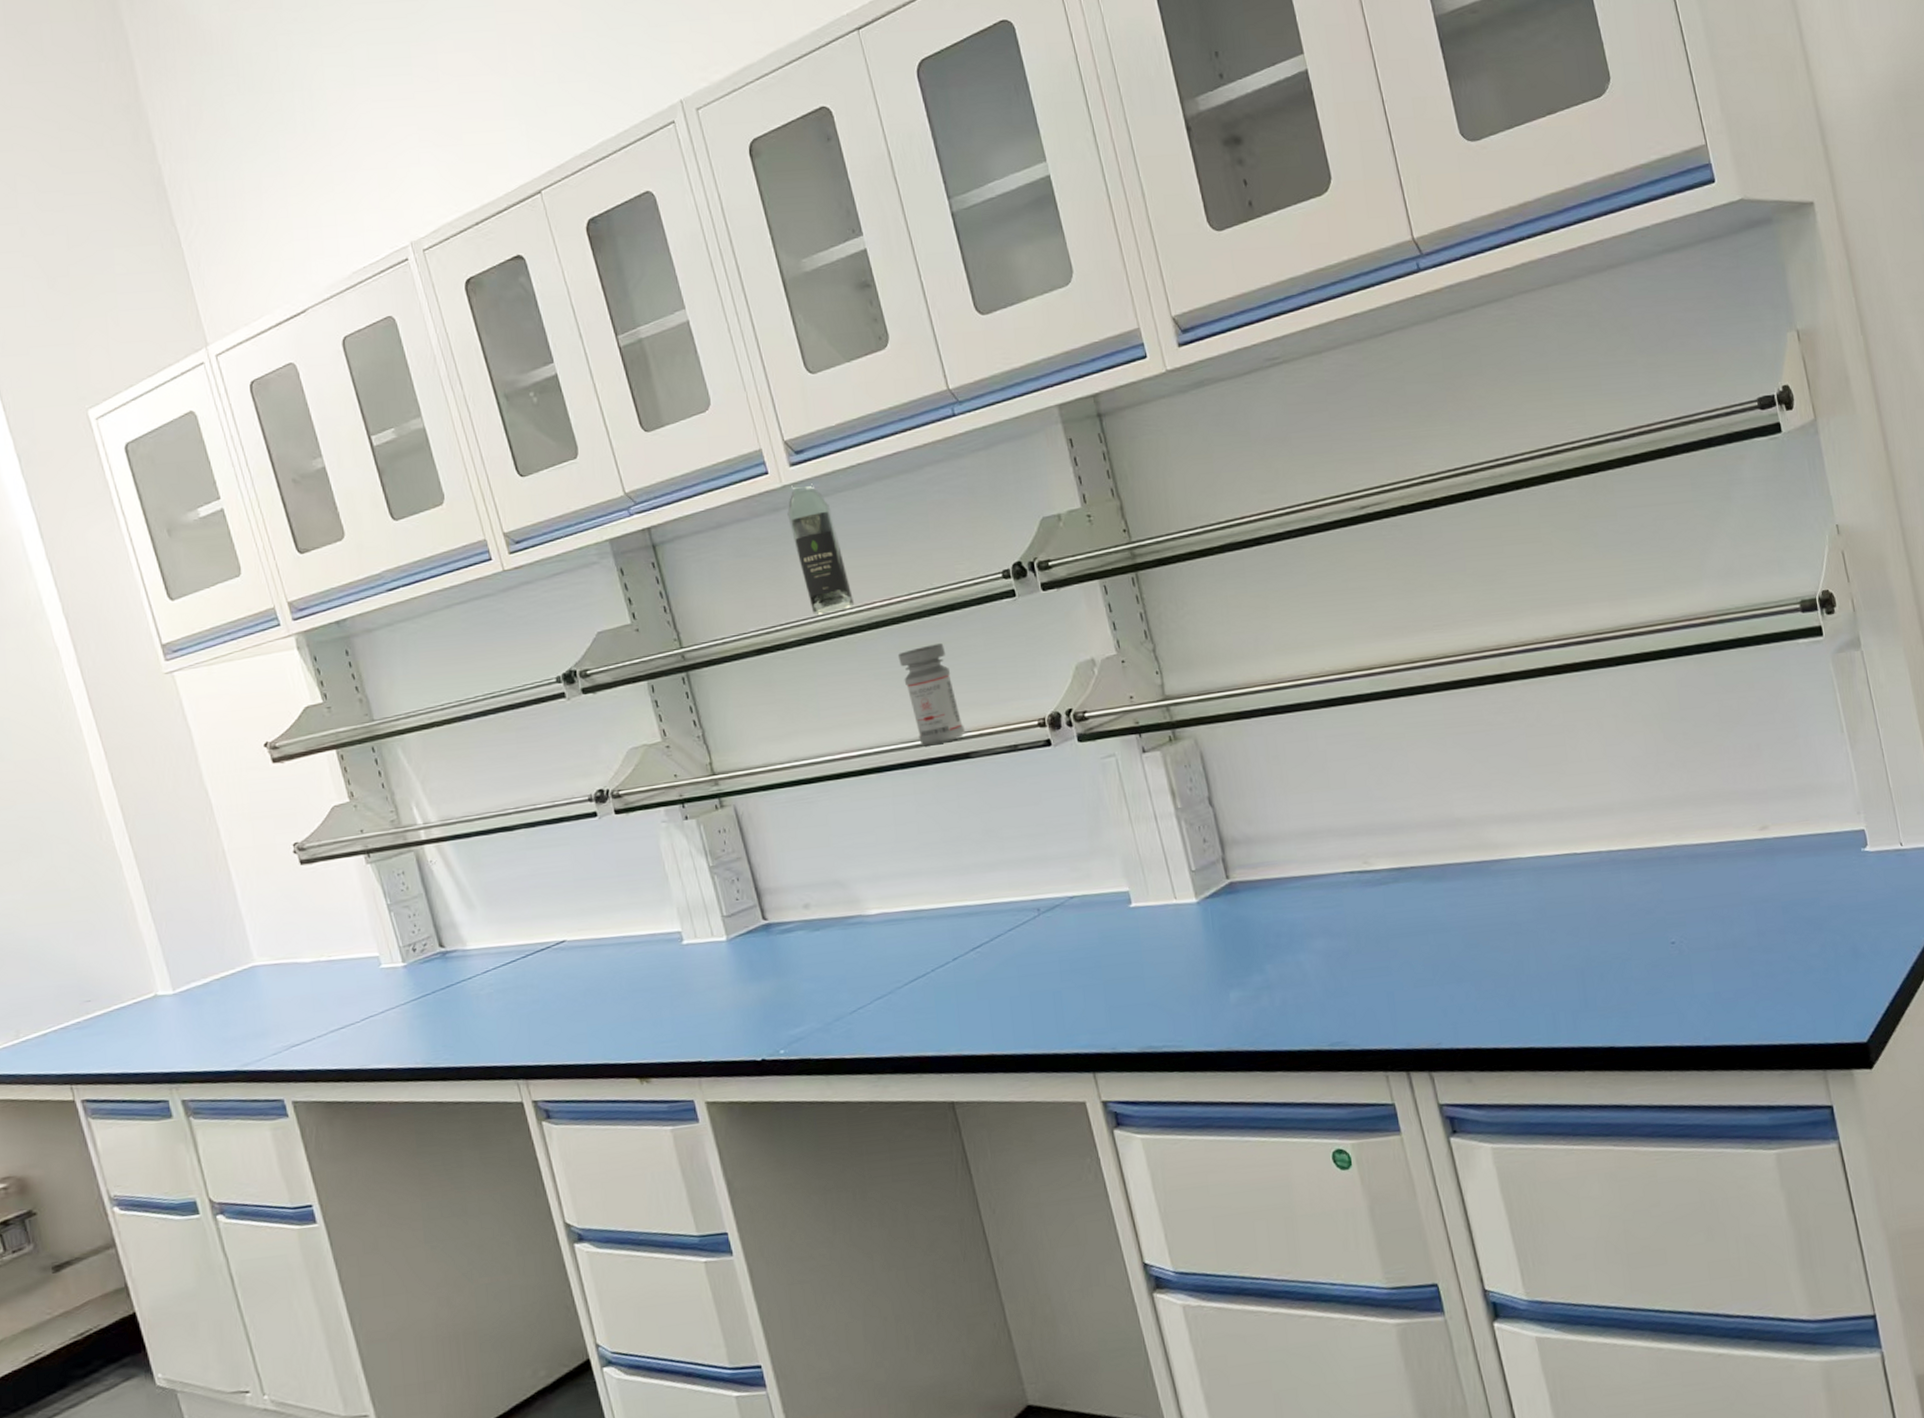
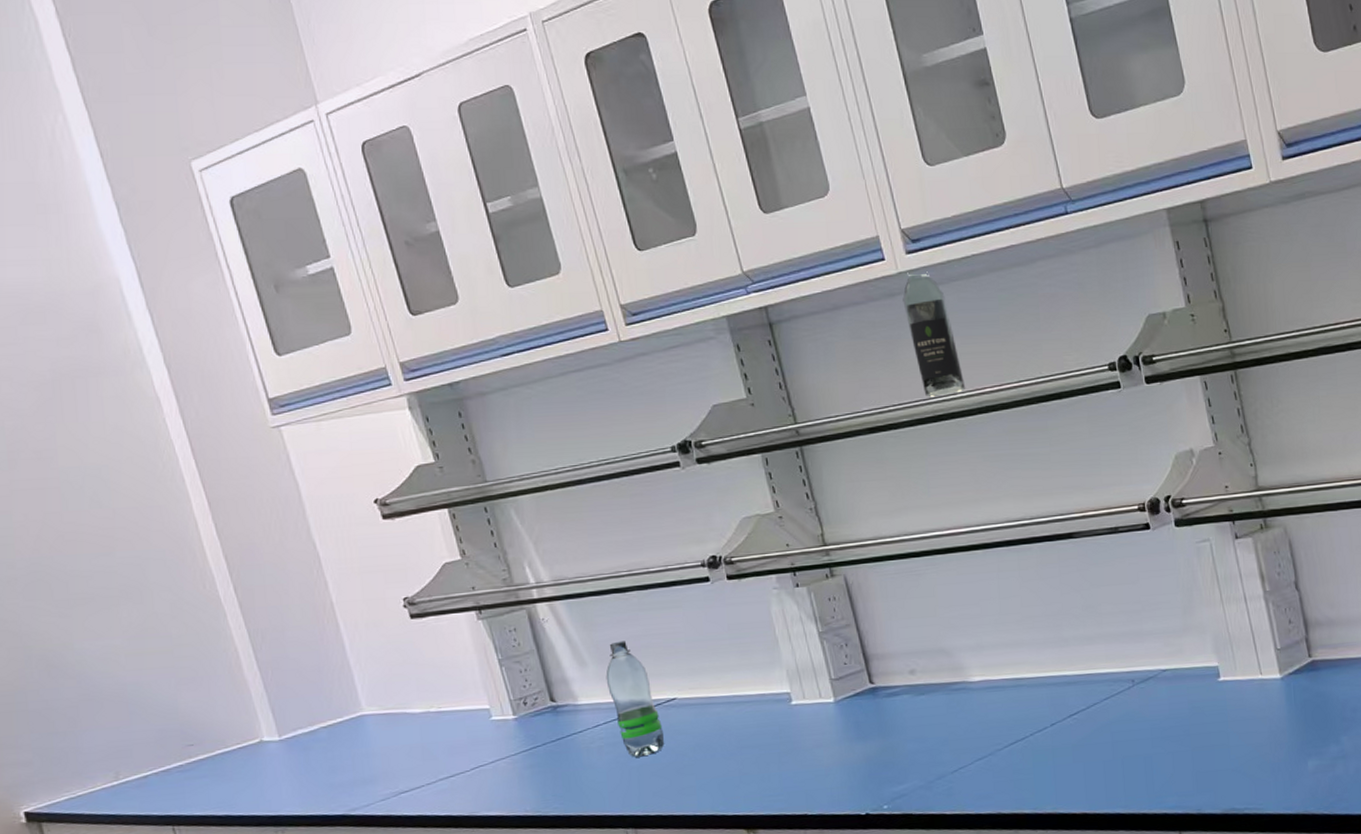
bottle: none [494,881,555,1005] -> present [605,641,665,758]
medicine bottle: present [897,643,965,747] -> none [1006,429,1069,526]

